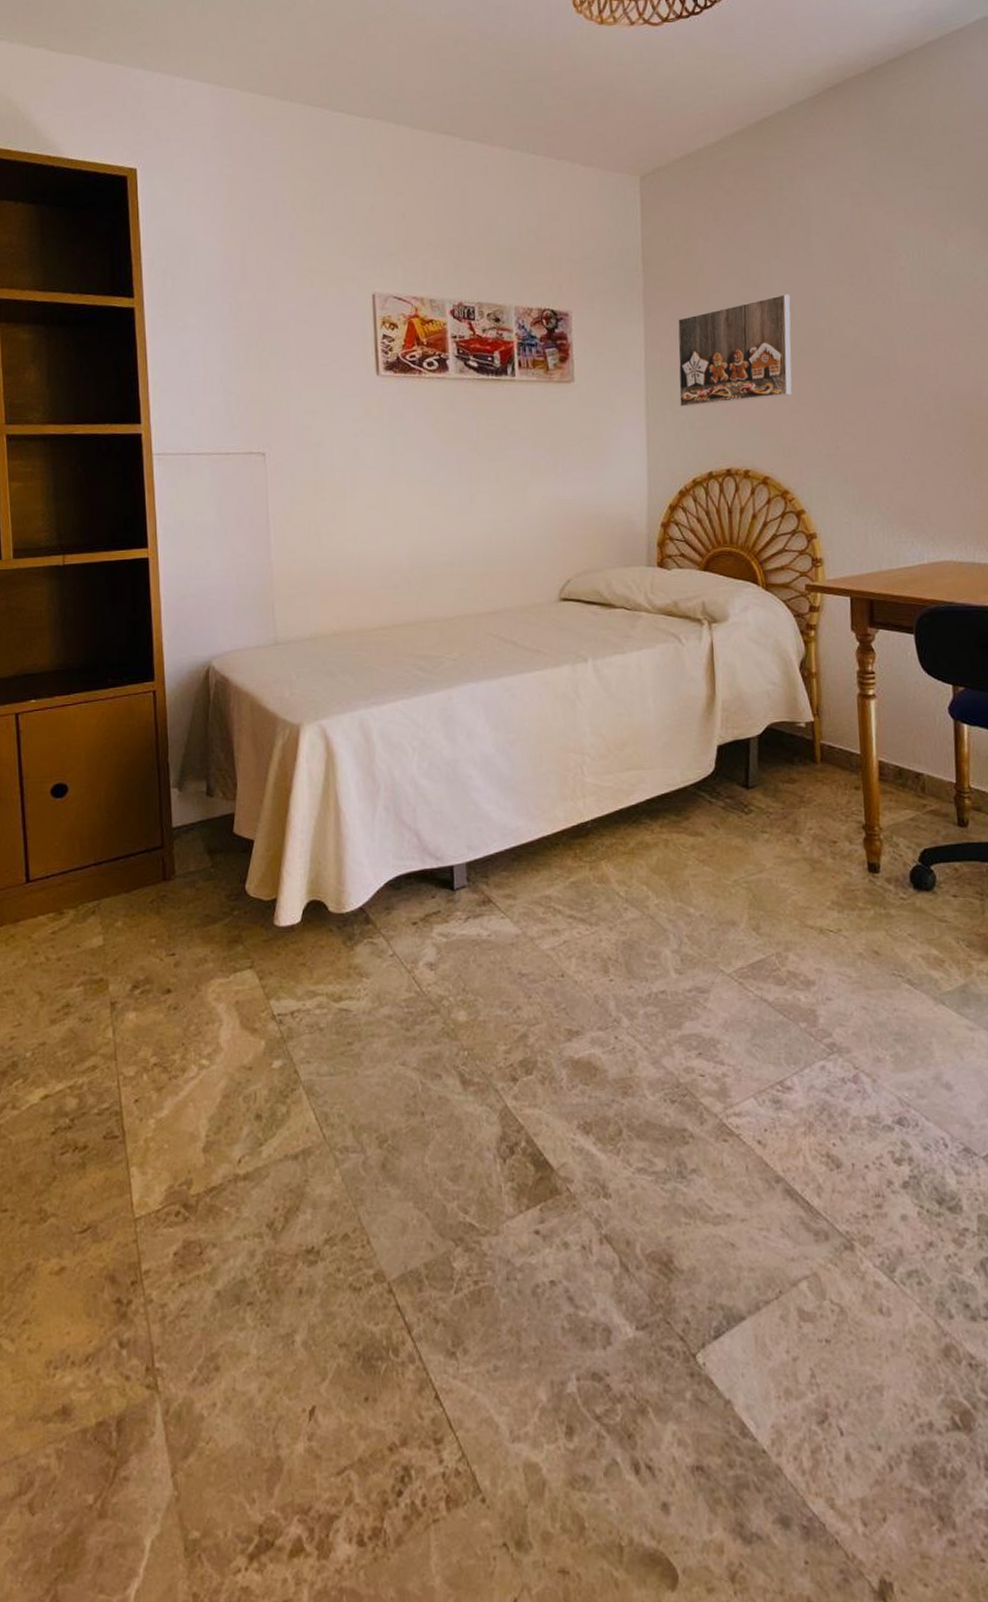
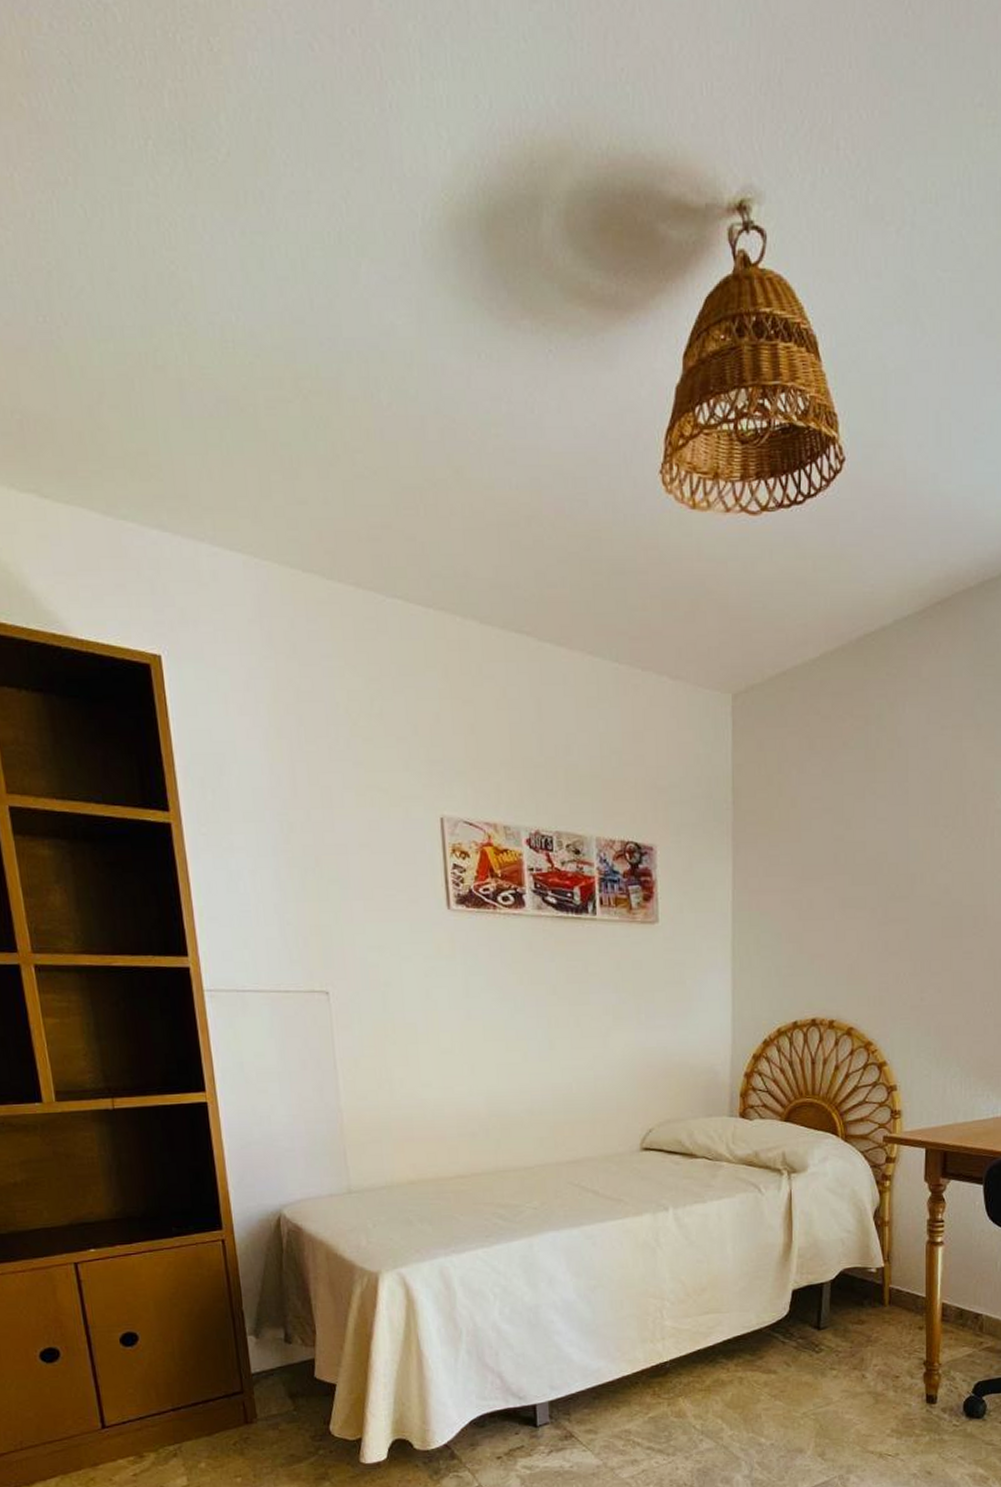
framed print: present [677,294,792,408] -> none [766,835,885,954]

